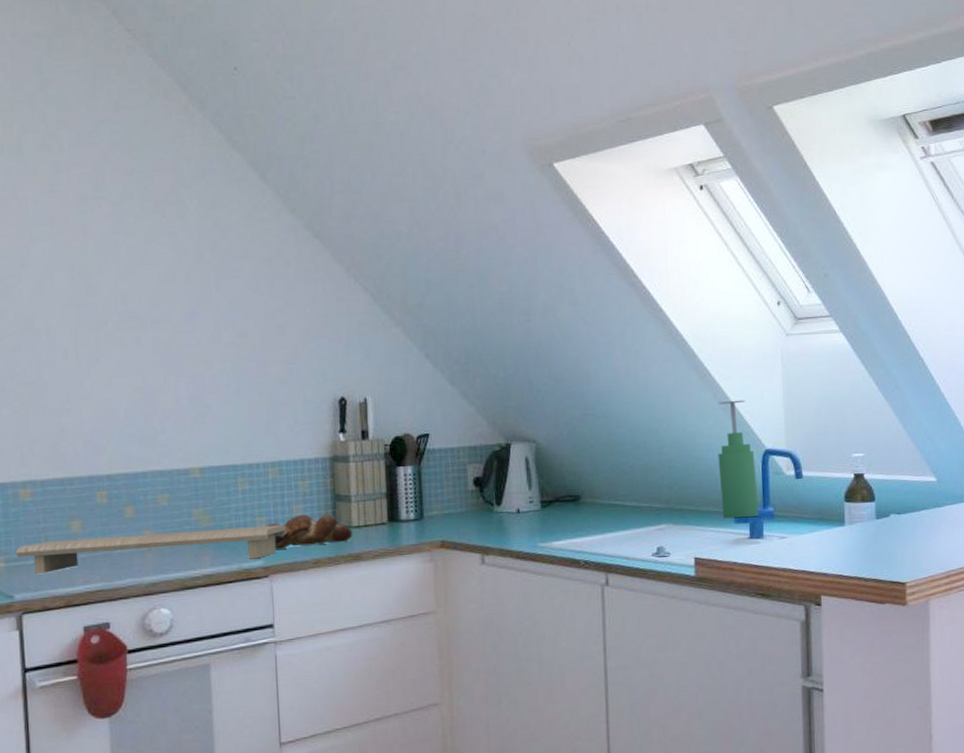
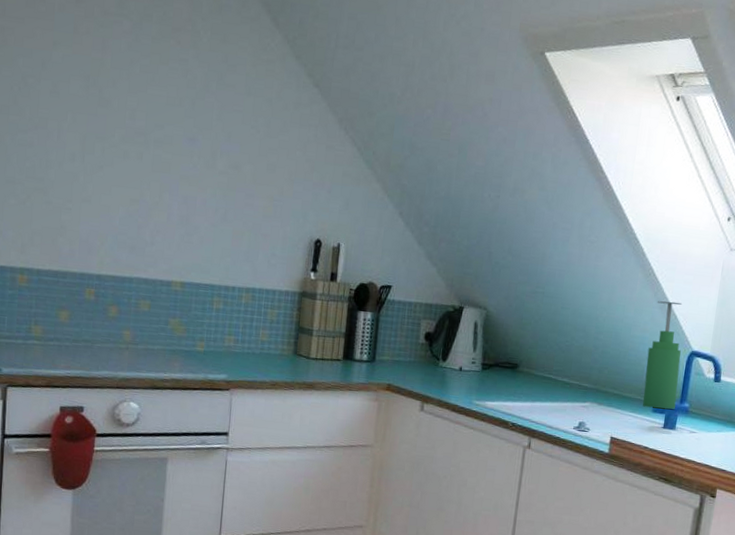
cutting board: present [16,524,286,574] -> none [7,325,251,373]
bread loaf: present [265,514,353,550] -> none [232,339,310,371]

